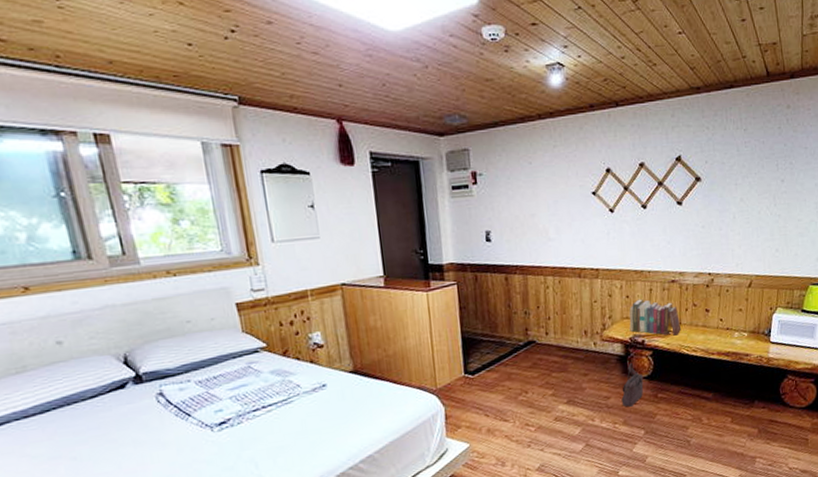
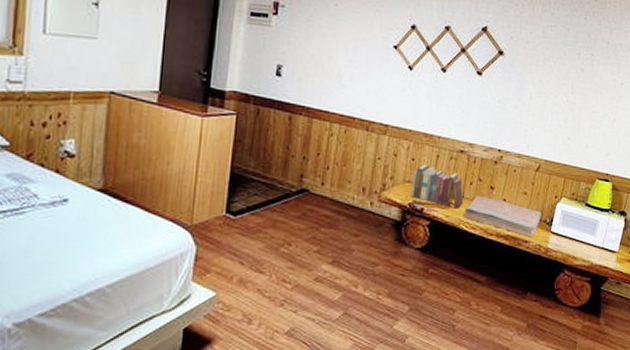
handbag: present [621,363,644,407] -> none [389,231,416,278]
towel: none [682,319,760,351] -> present [463,195,542,238]

